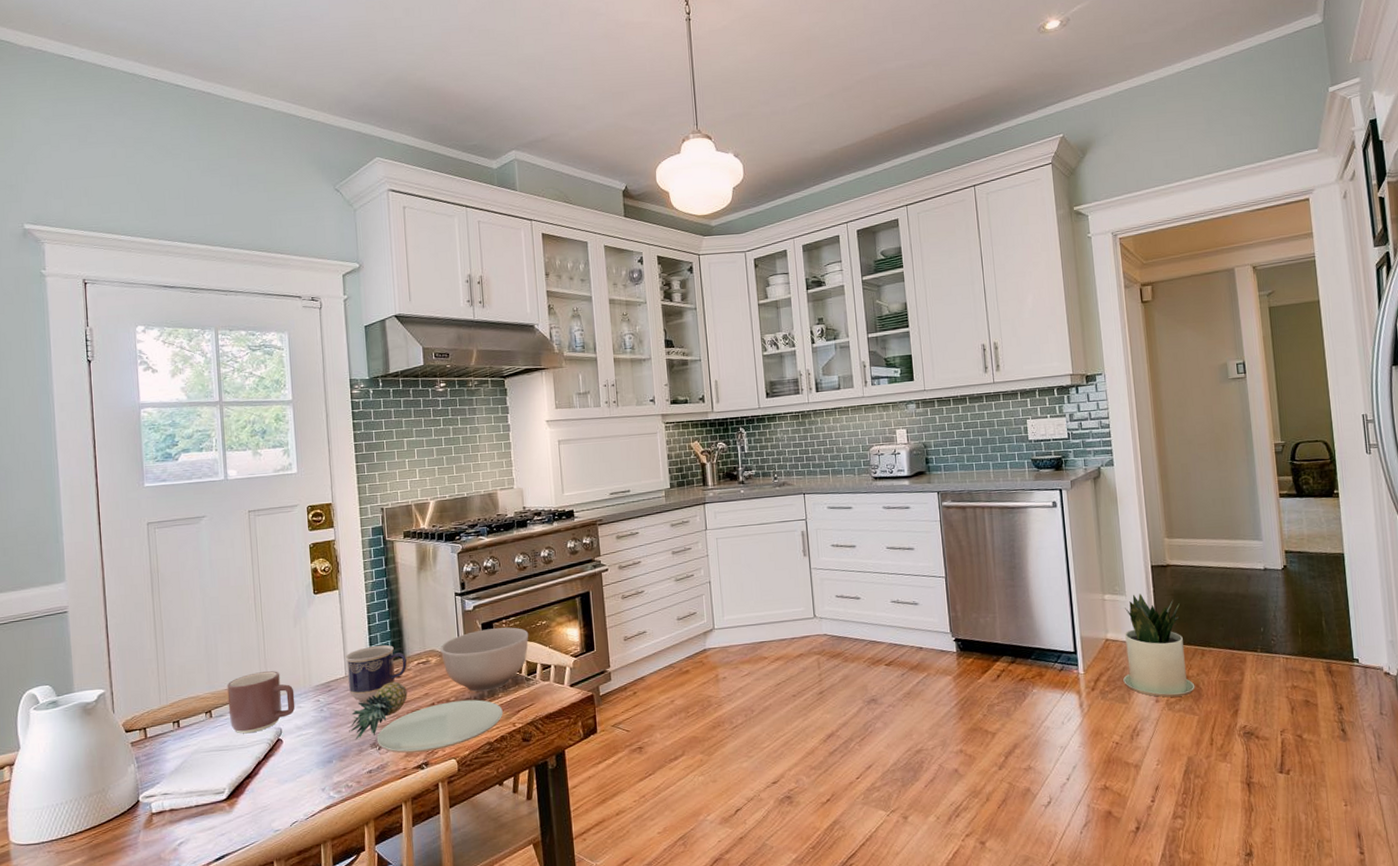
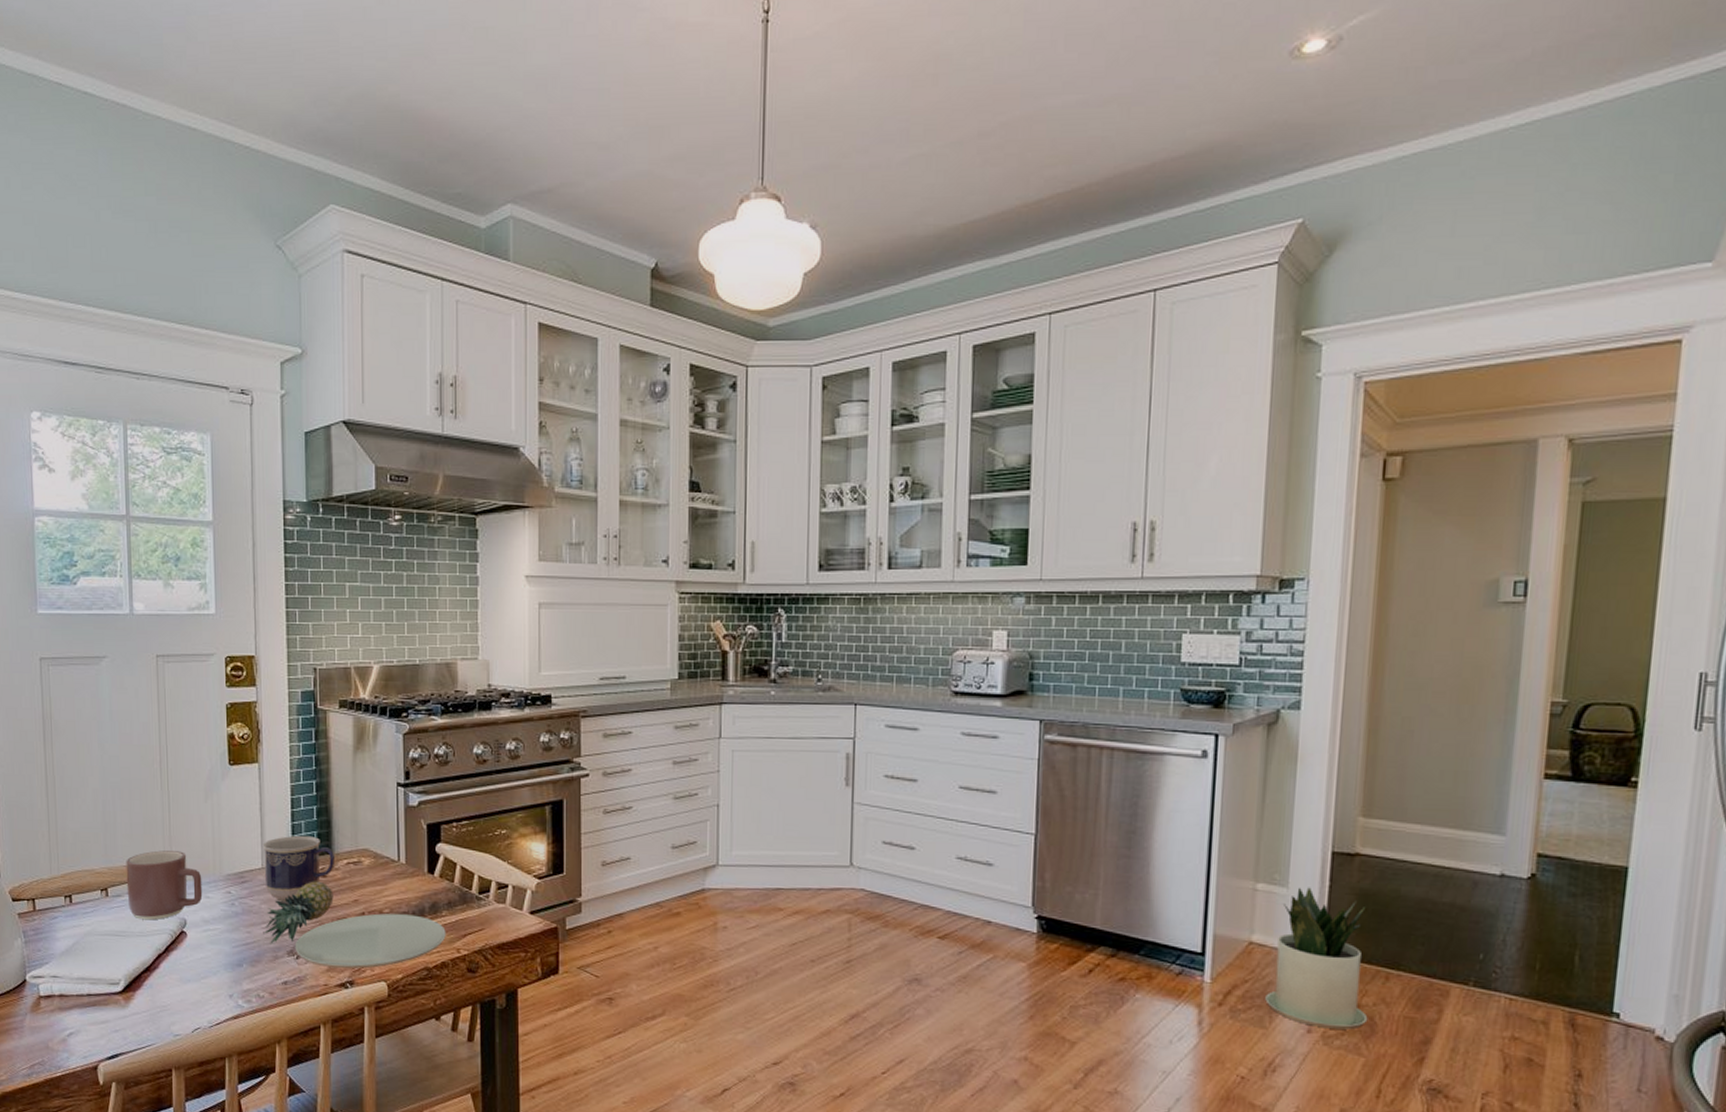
bowl: present [440,627,529,692] -> none [375,831,484,906]

